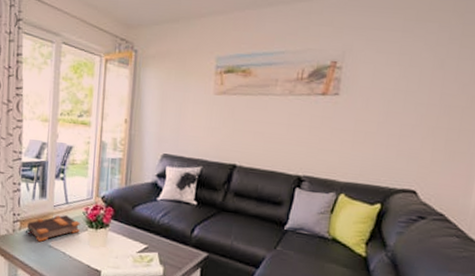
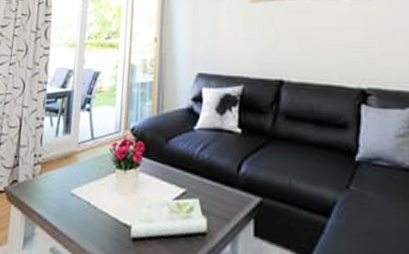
bible: present [25,215,80,242] -> none [45,154,107,189]

